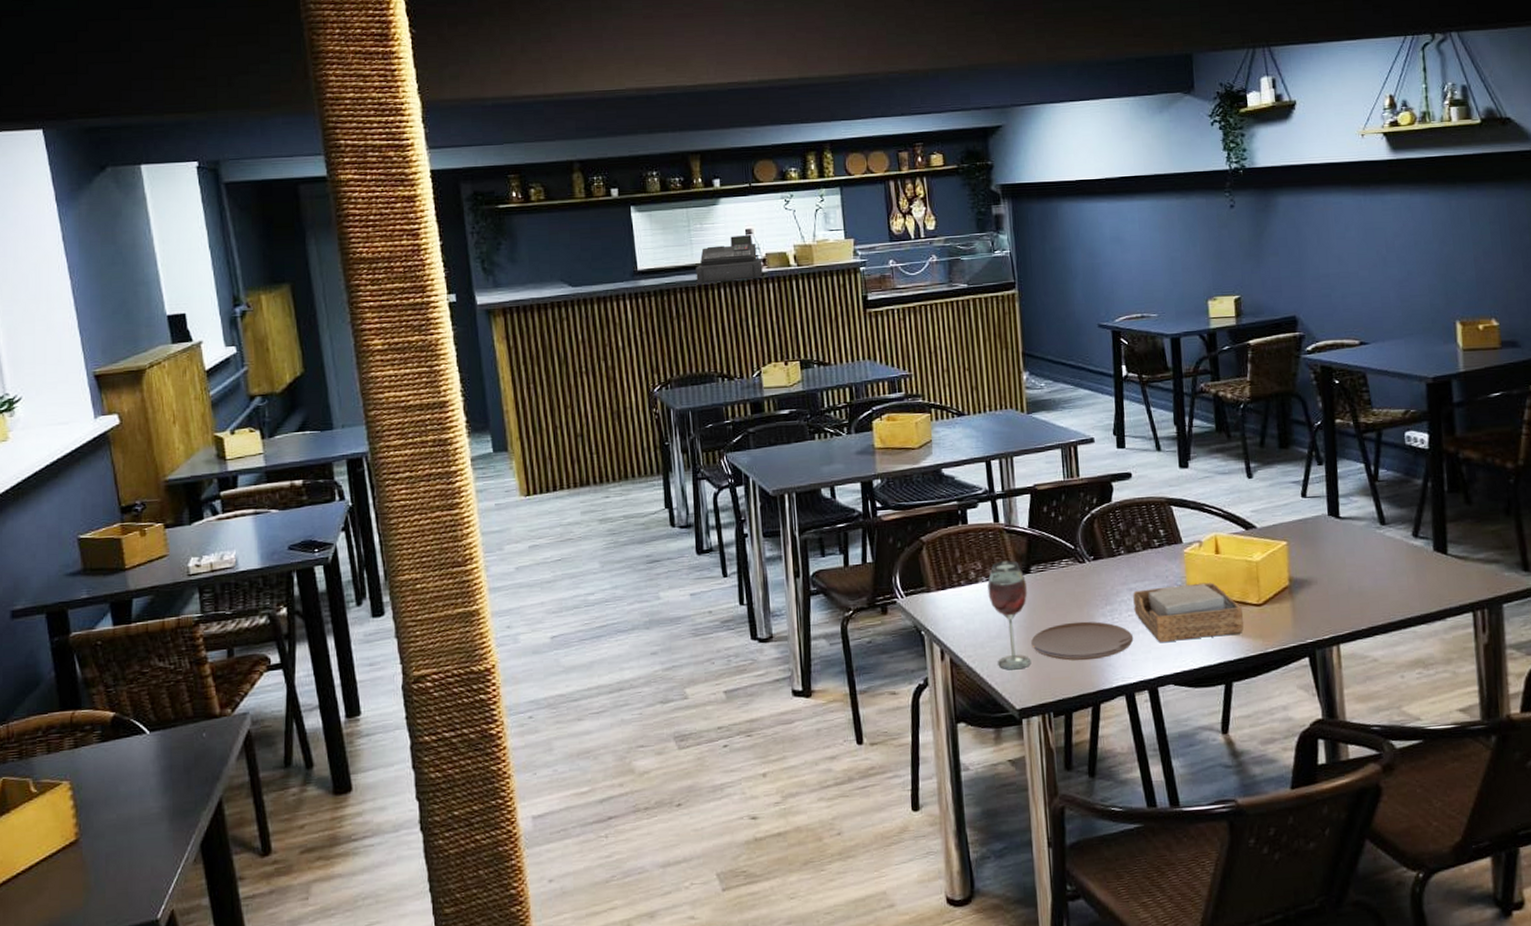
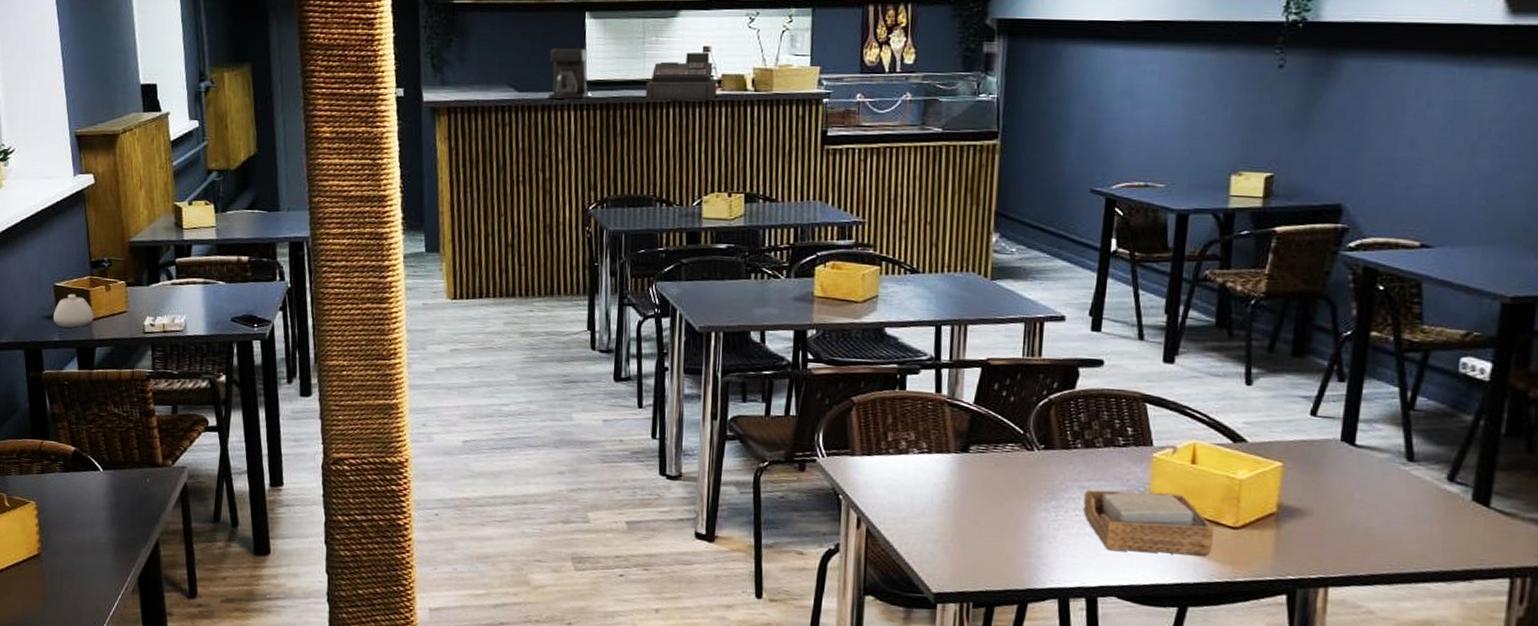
sugar bowl: none [78,544,129,583] -> present [52,294,95,328]
coffee maker: none [600,240,642,291] -> present [547,48,589,101]
wineglass: present [987,560,1030,670] -> none [918,435,964,552]
plate: present [1031,621,1134,661] -> none [959,511,1078,556]

